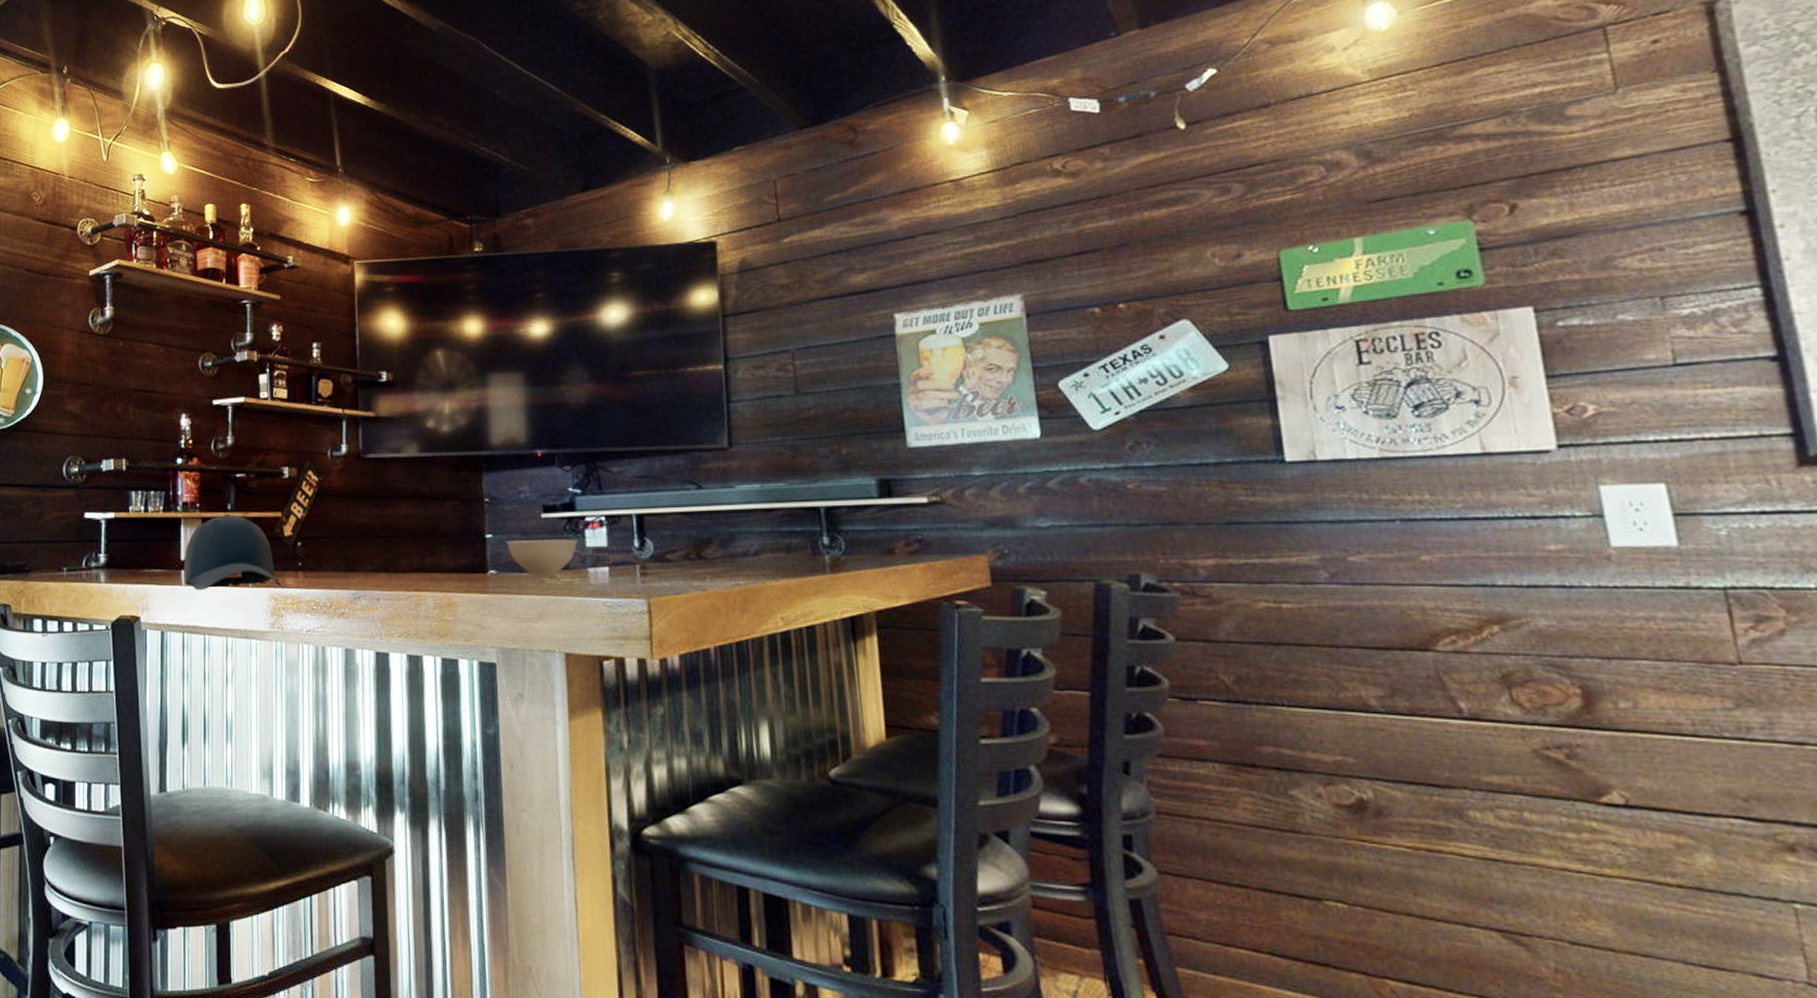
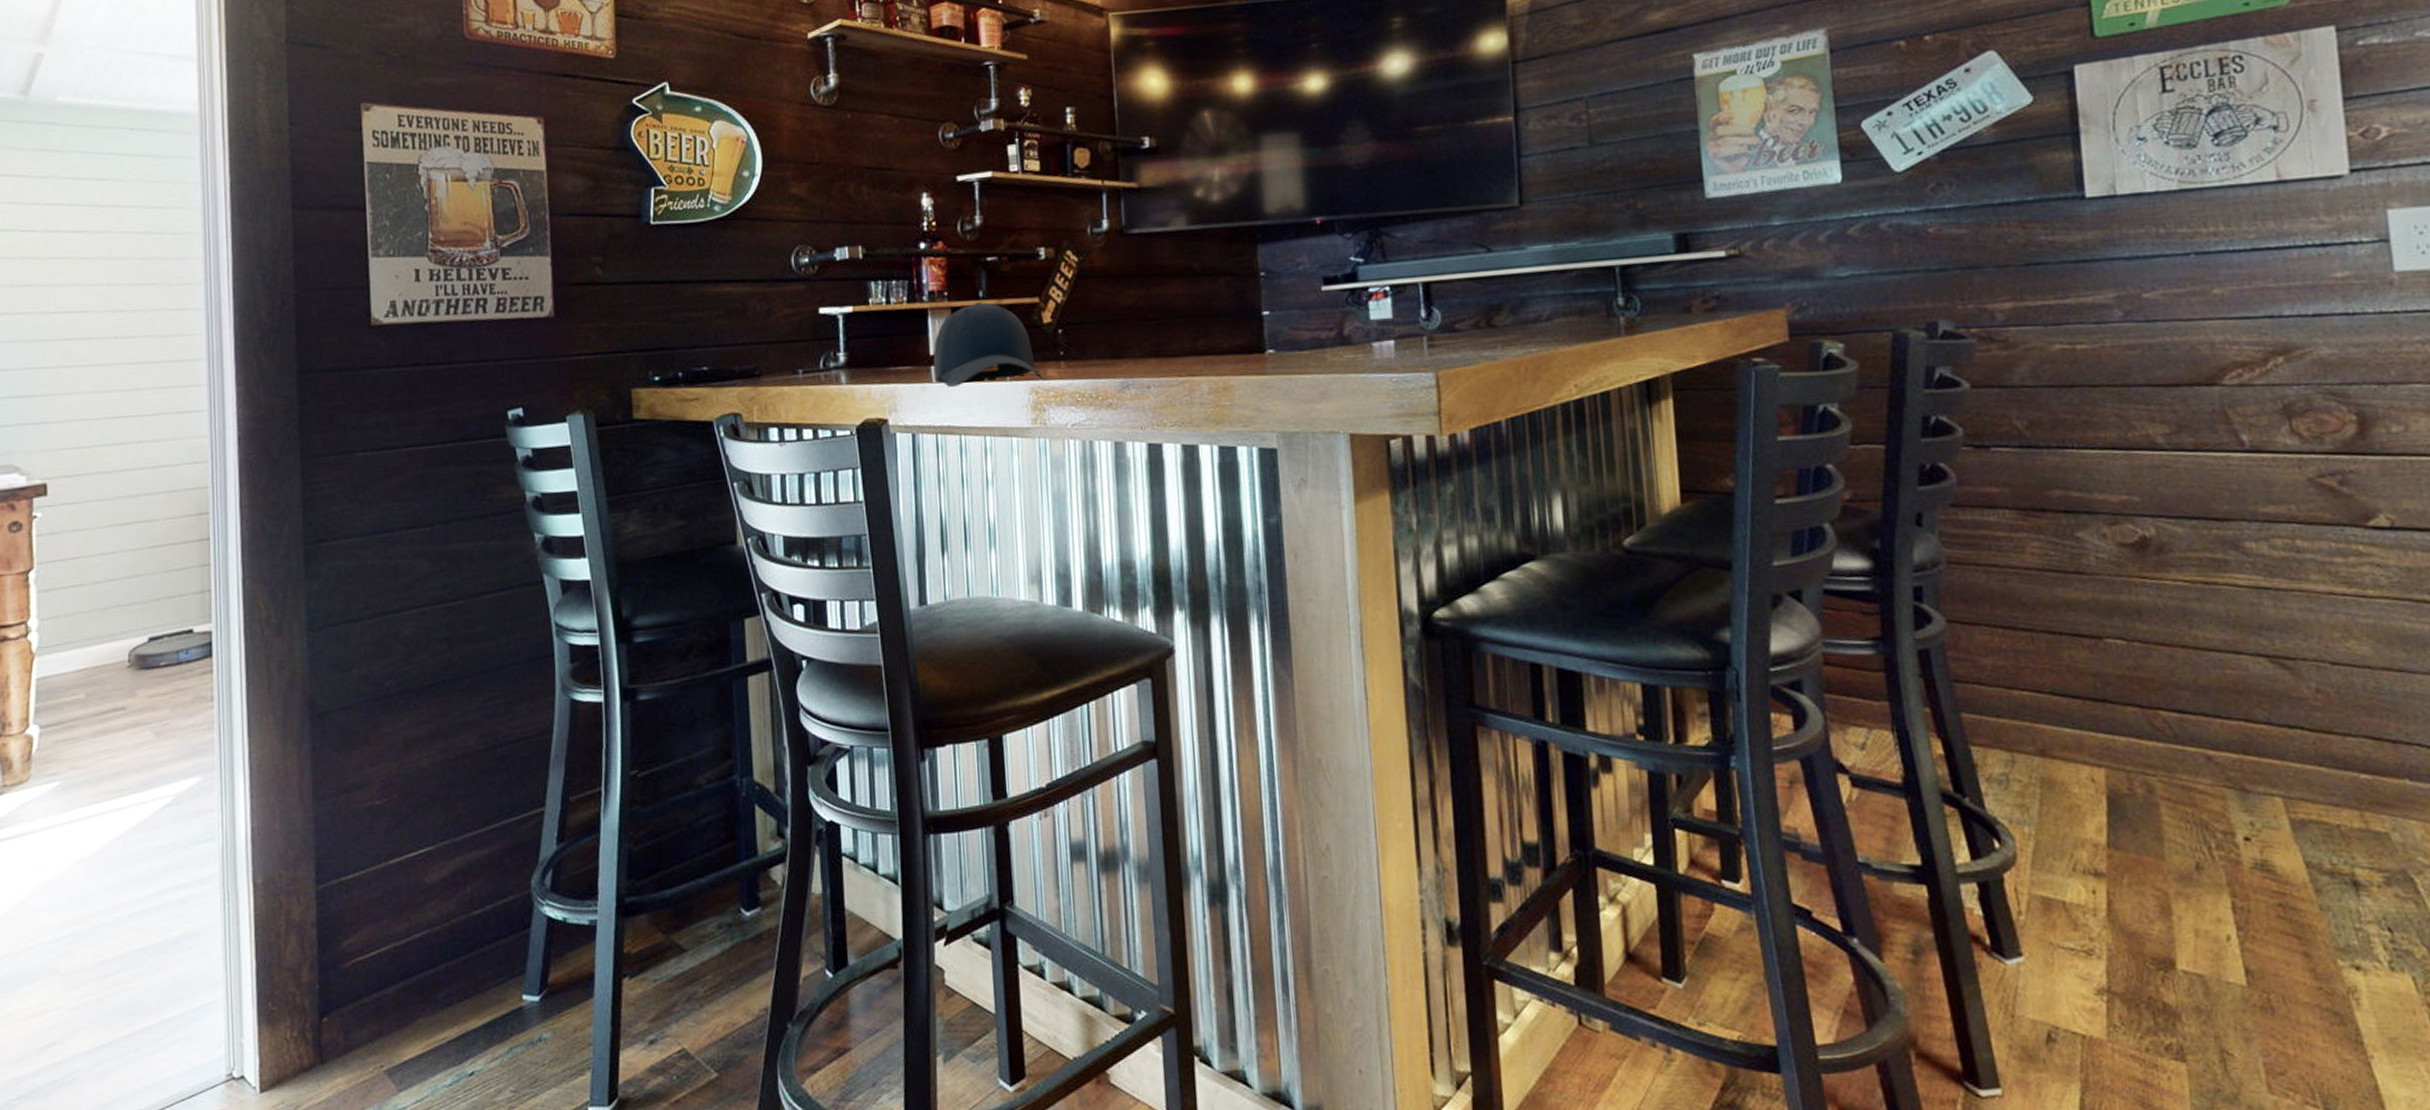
bowl: present [506,539,578,579] -> none [1285,312,1361,357]

